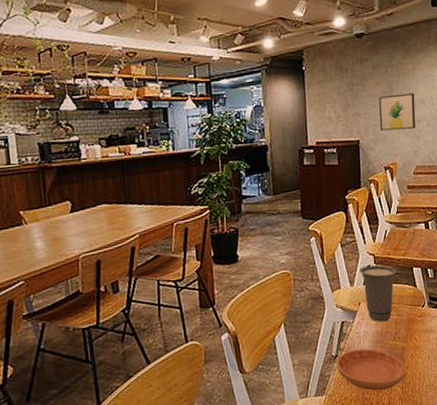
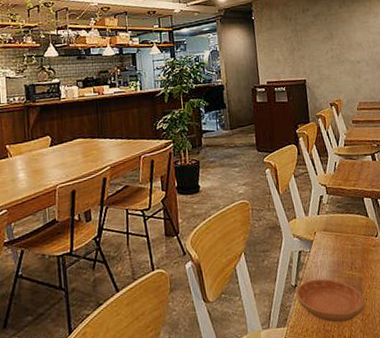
cup: present [359,265,397,322] -> none [313,195,349,252]
wall art: present [379,93,416,131] -> none [321,37,356,71]

